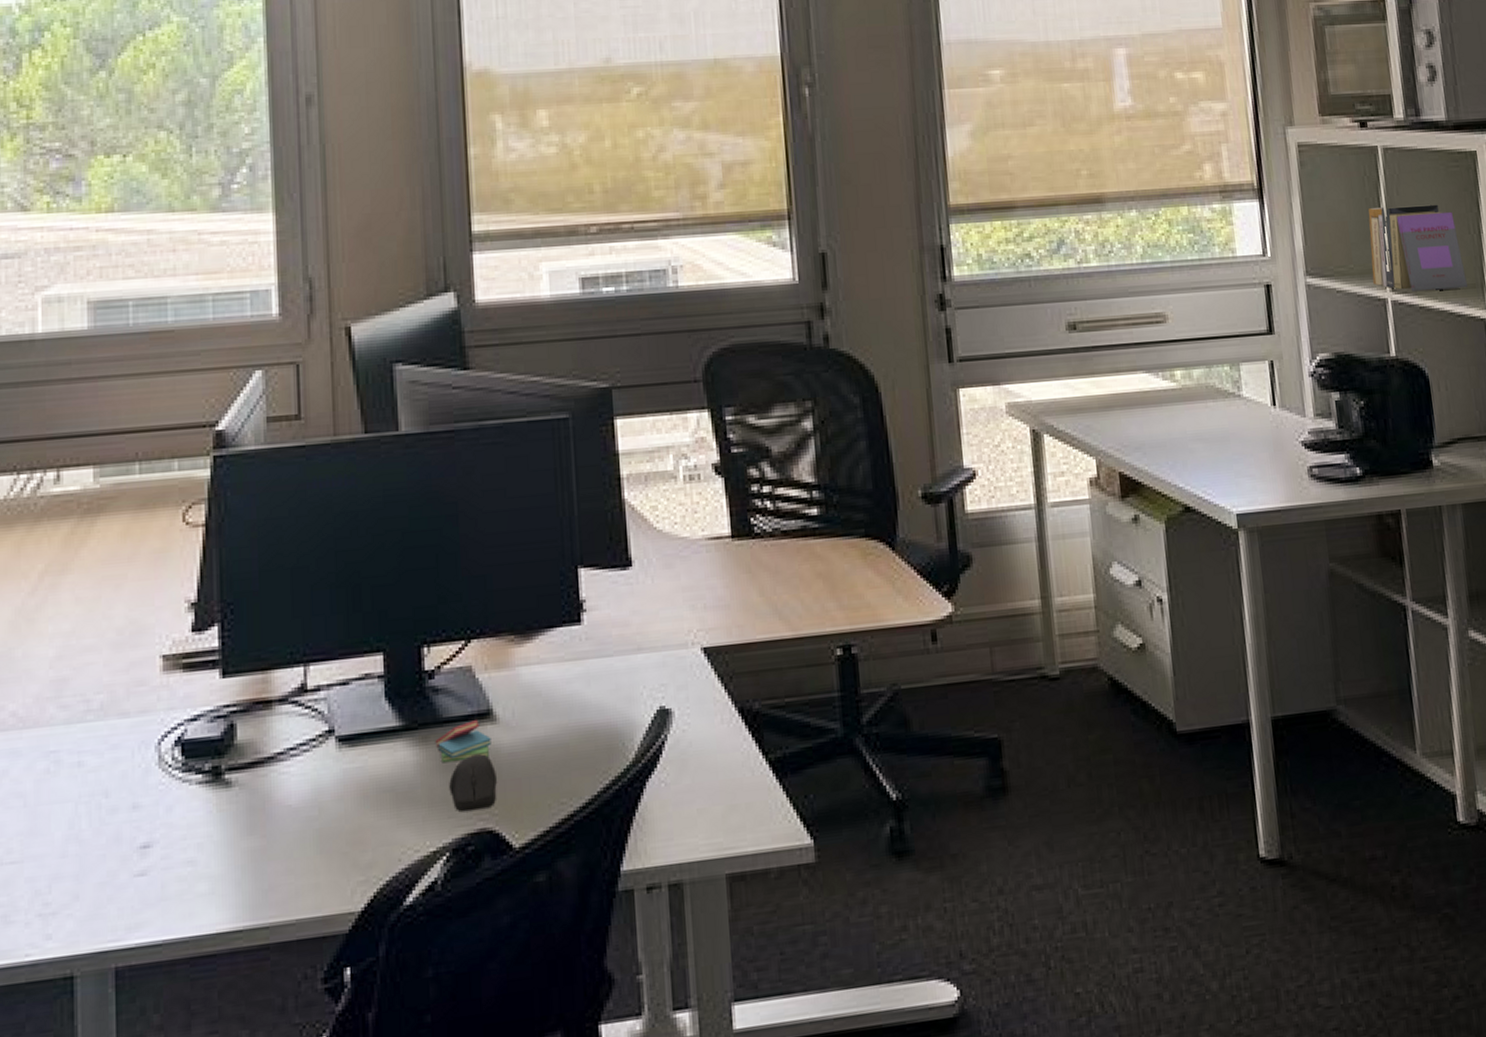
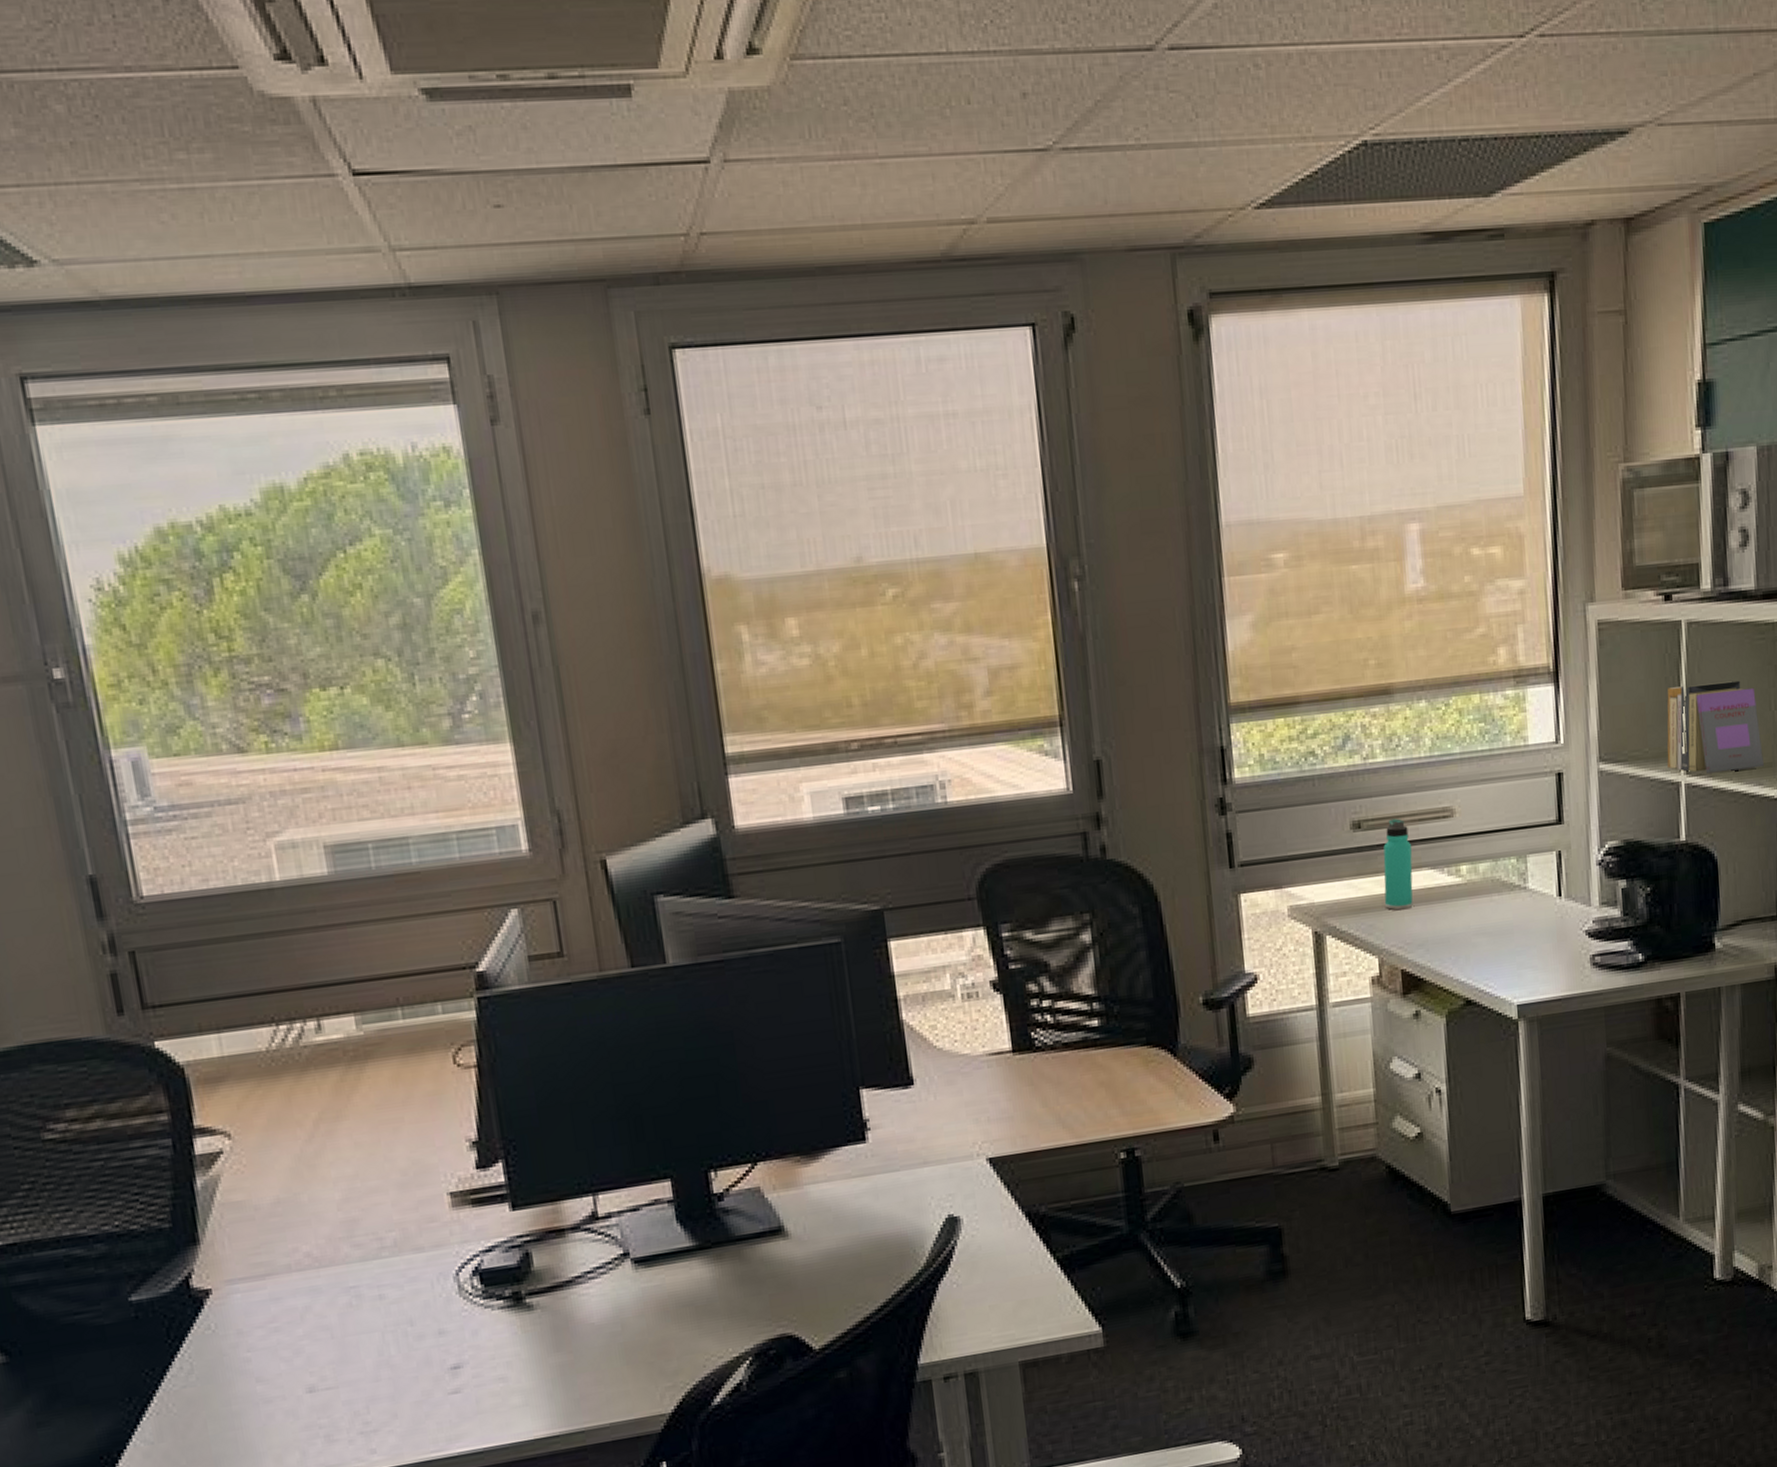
sticky notes: present [434,720,492,763] -> none [729,1237,785,1278]
computer mouse: present [449,754,497,812] -> none [746,1267,794,1321]
thermos bottle: none [1098,321,1129,412] -> present [1383,818,1413,911]

